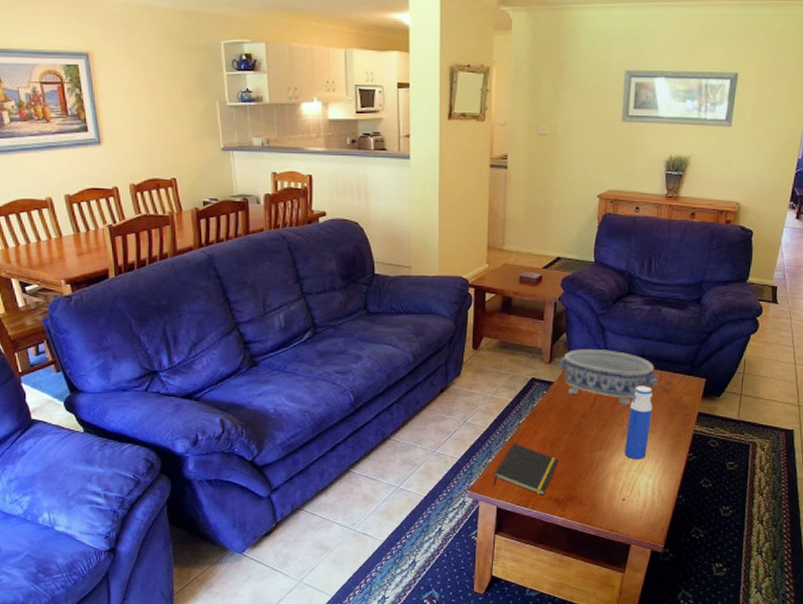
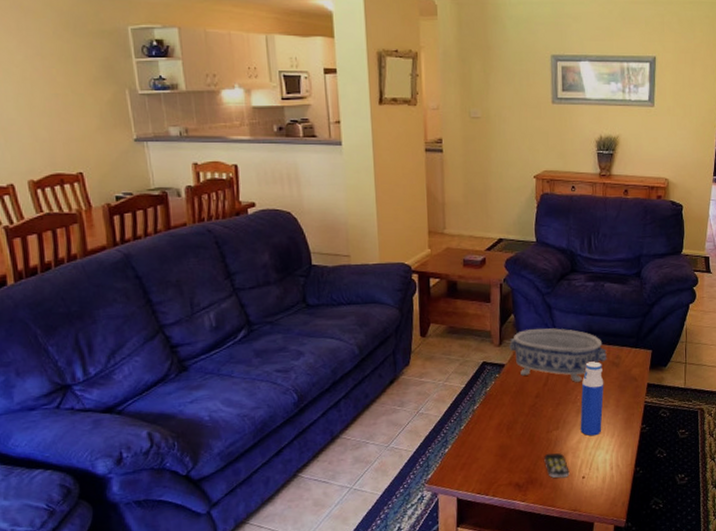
notepad: present [493,442,560,496] -> none [451,429,517,482]
remote control: none [585,472,610,498] -> present [544,452,570,478]

